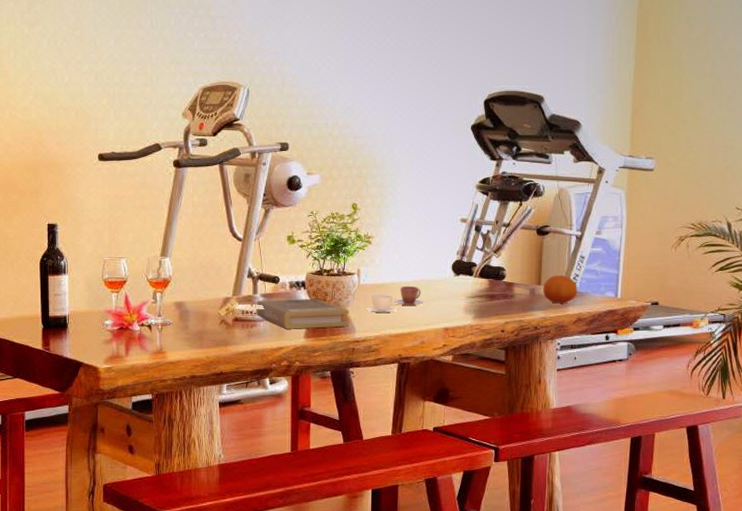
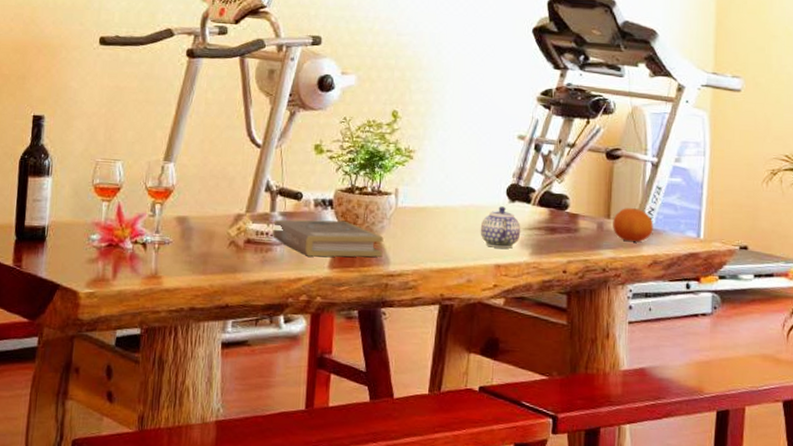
teacup: present [366,295,398,314] -> none [404,220,441,243]
teacup: present [394,285,424,306] -> none [437,211,473,237]
teapot: none [430,280,465,314] -> present [480,206,521,249]

